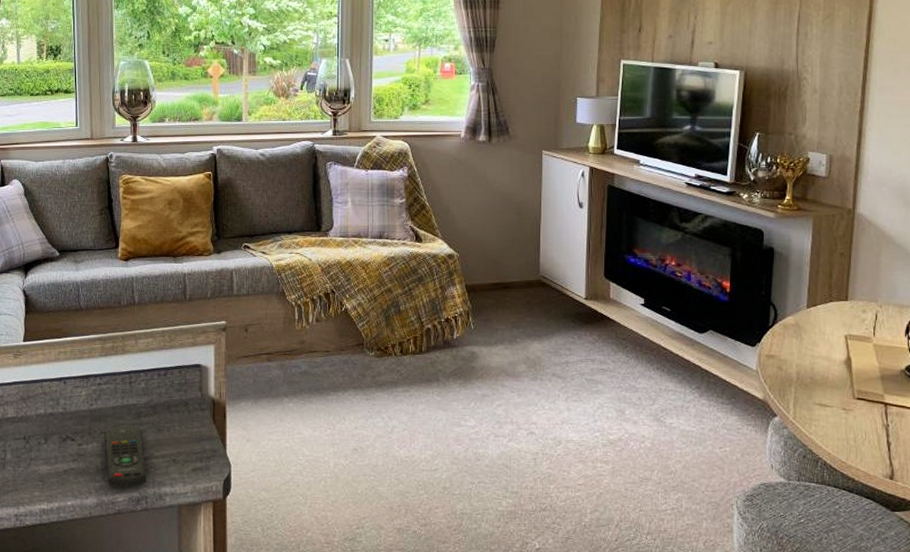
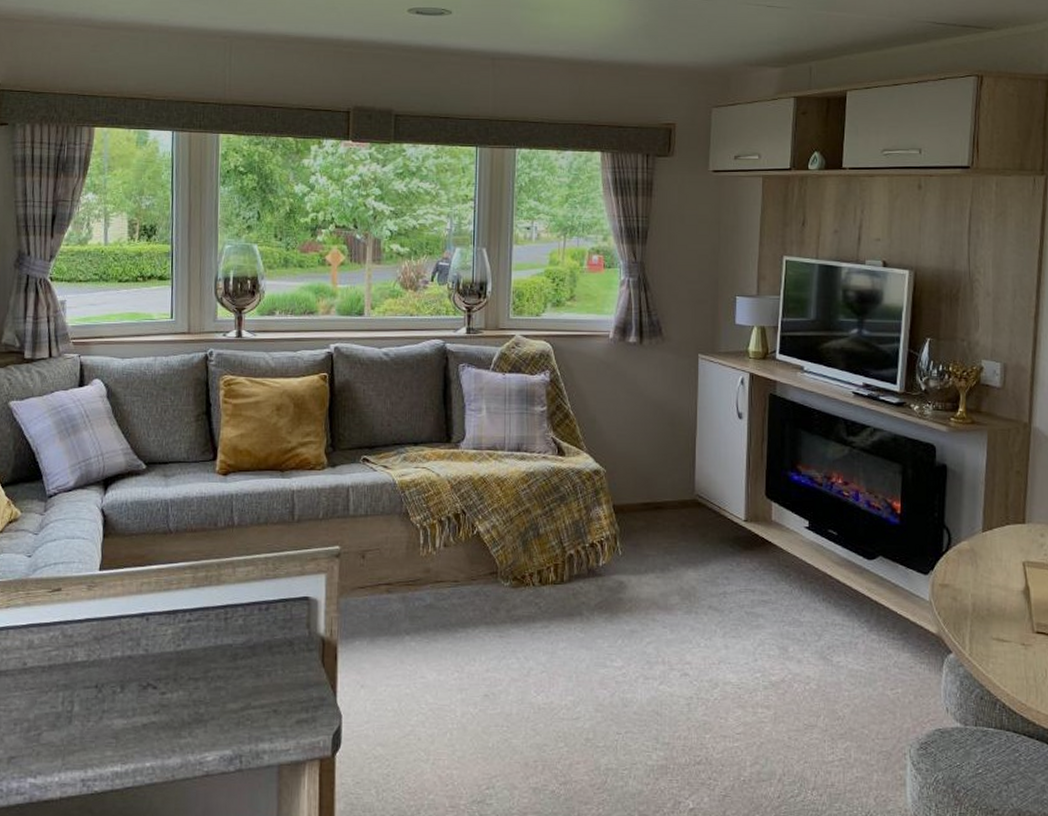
remote control: present [105,425,147,488] -> none [194,670,242,745]

